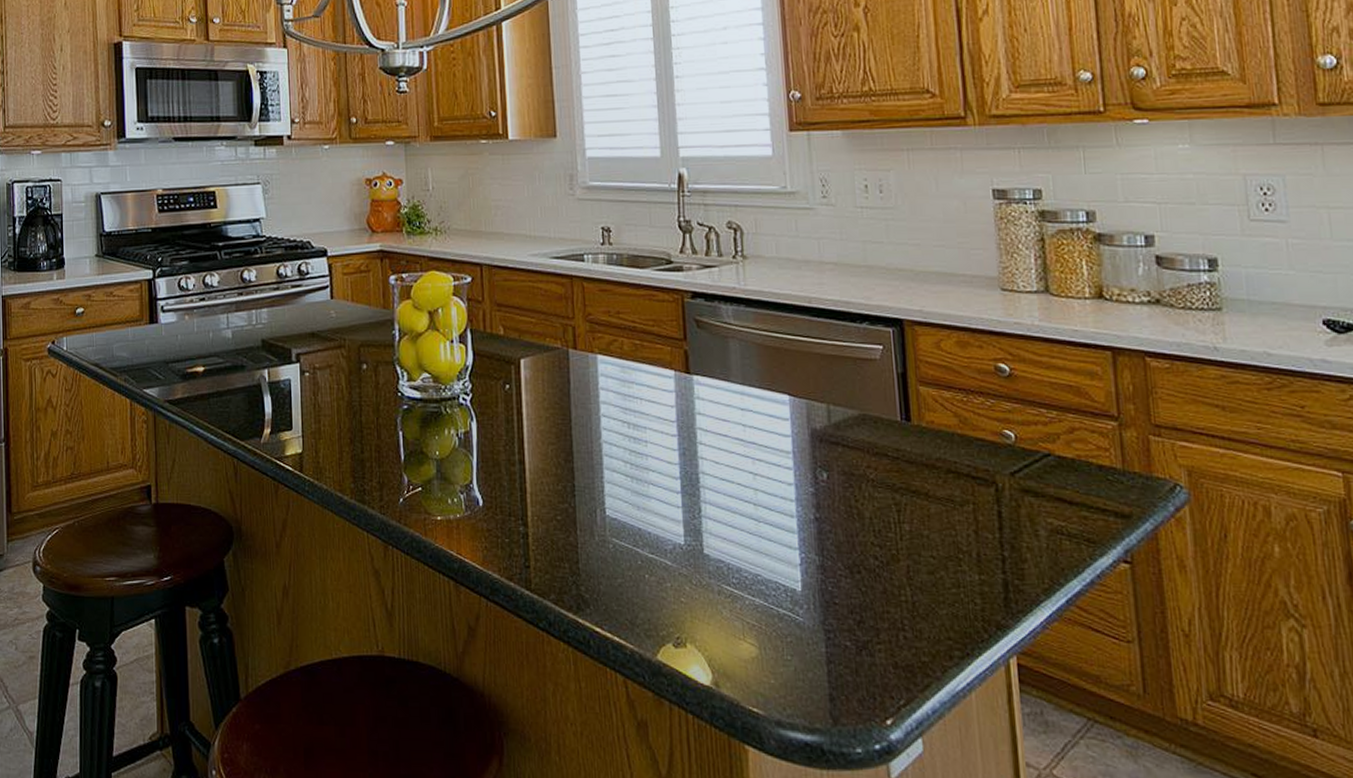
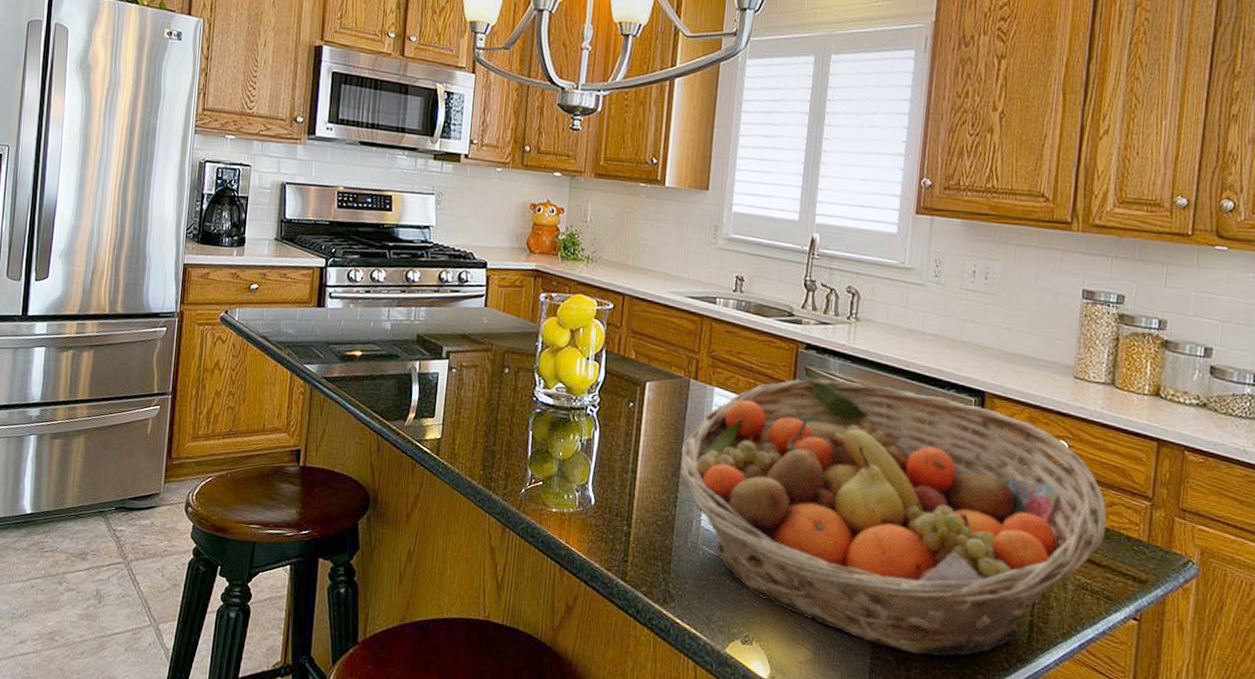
fruit basket: none [570,328,1072,635] -> present [678,378,1107,657]

